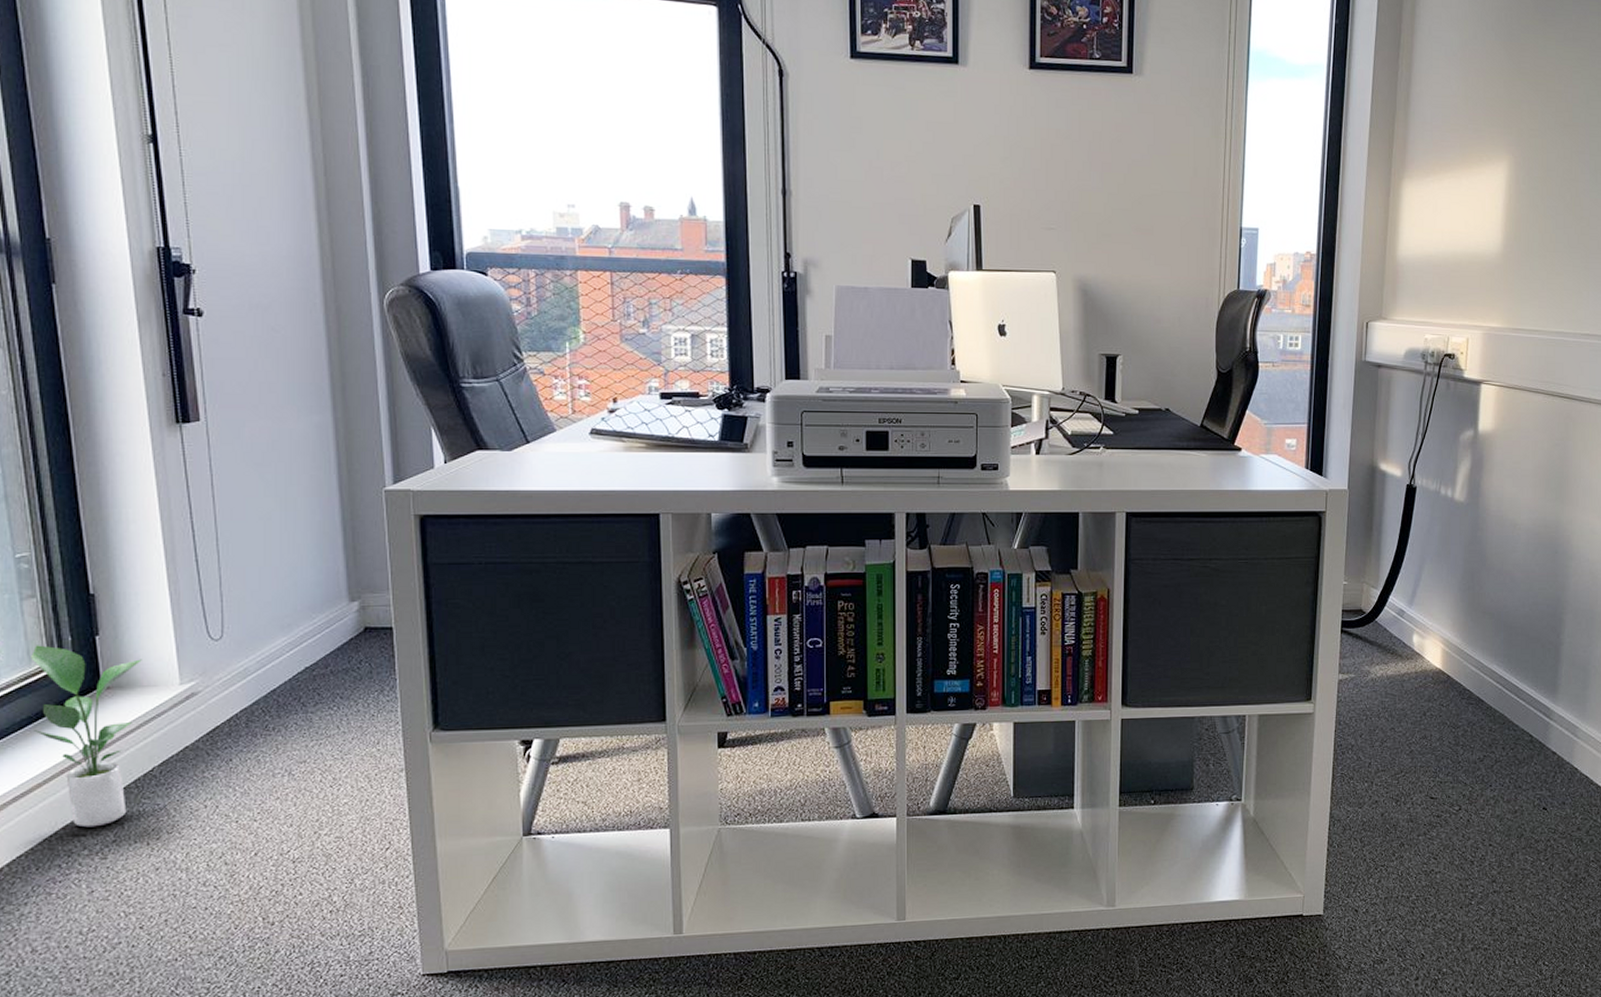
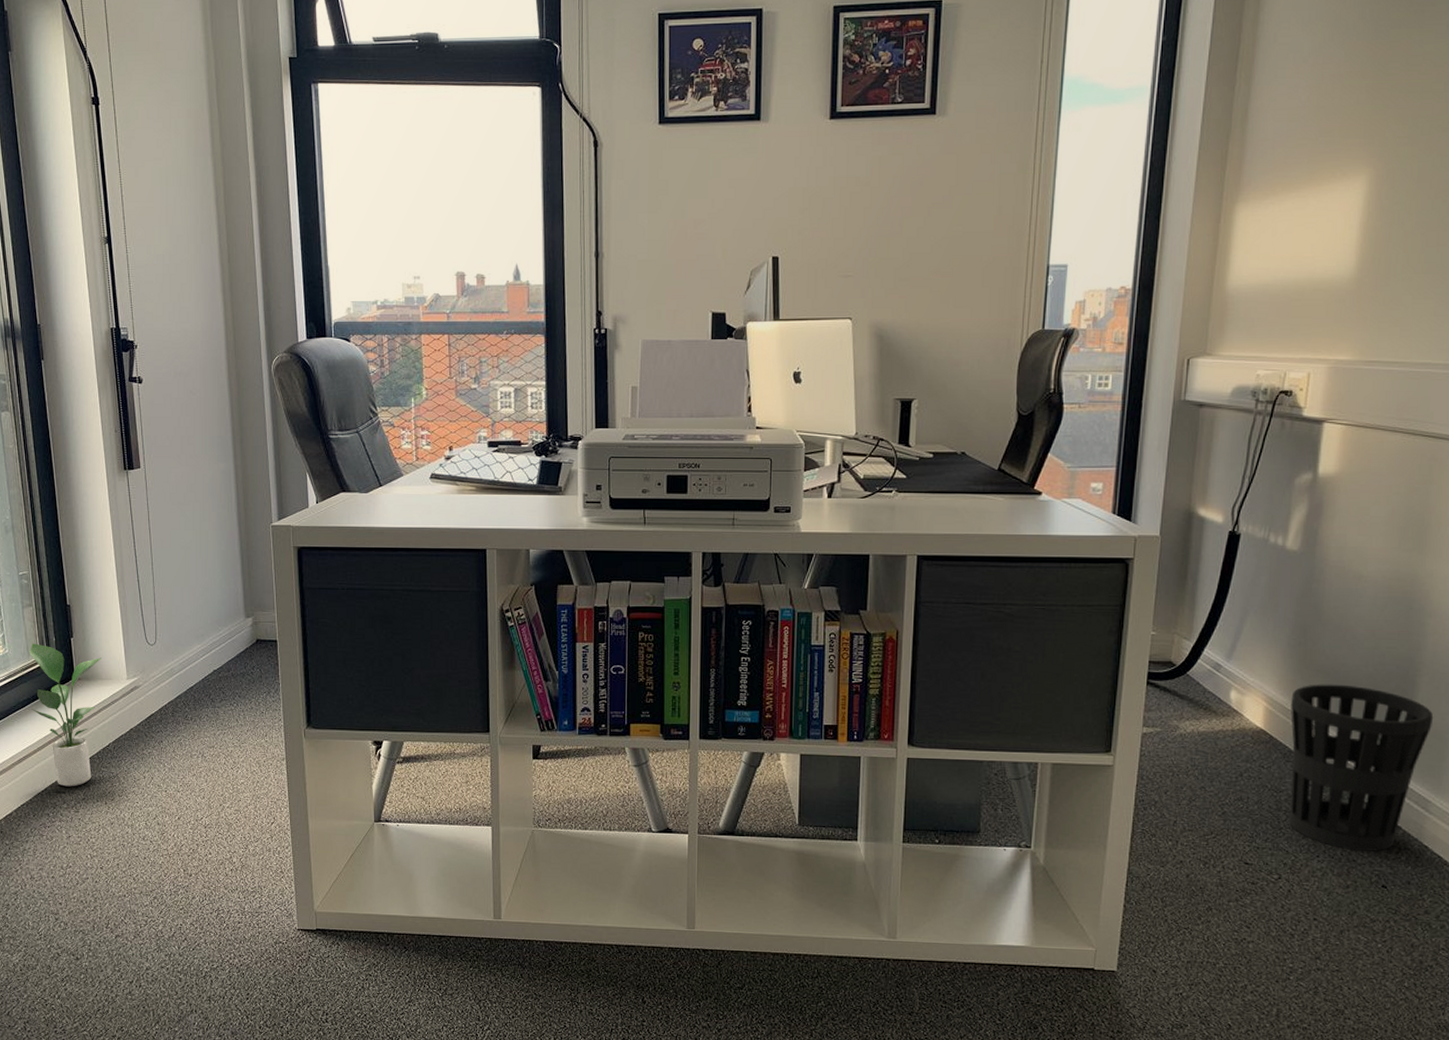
wastebasket: none [1464,624,1578,778] -> present [1288,684,1434,851]

